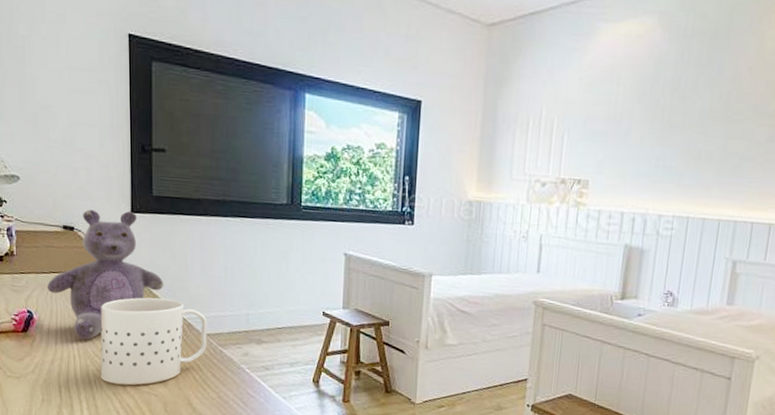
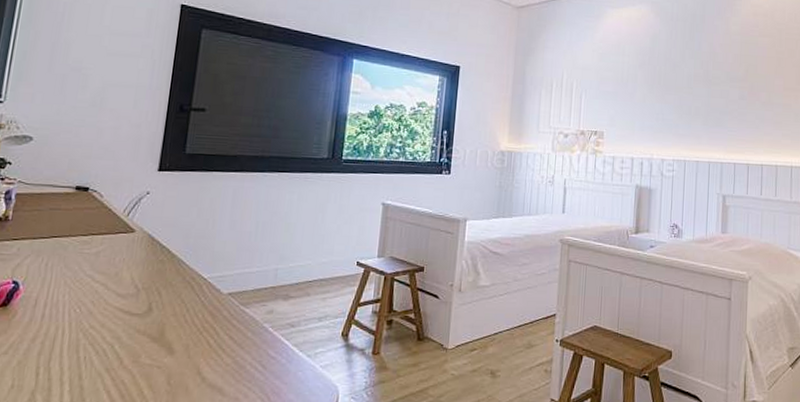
stuffed animal: present [46,209,164,340] -> none [42,169,186,310]
mug: present [100,297,207,386] -> none [93,257,231,359]

